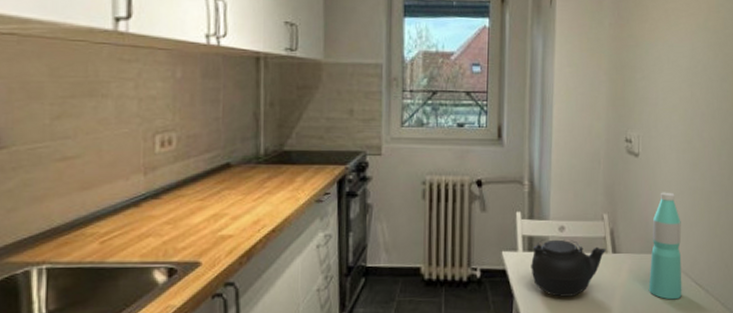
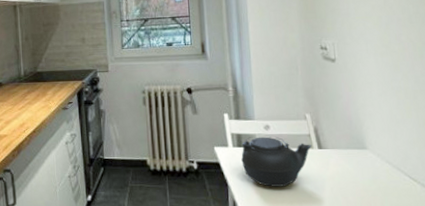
water bottle: present [648,192,682,300] -> none [357,92,396,193]

